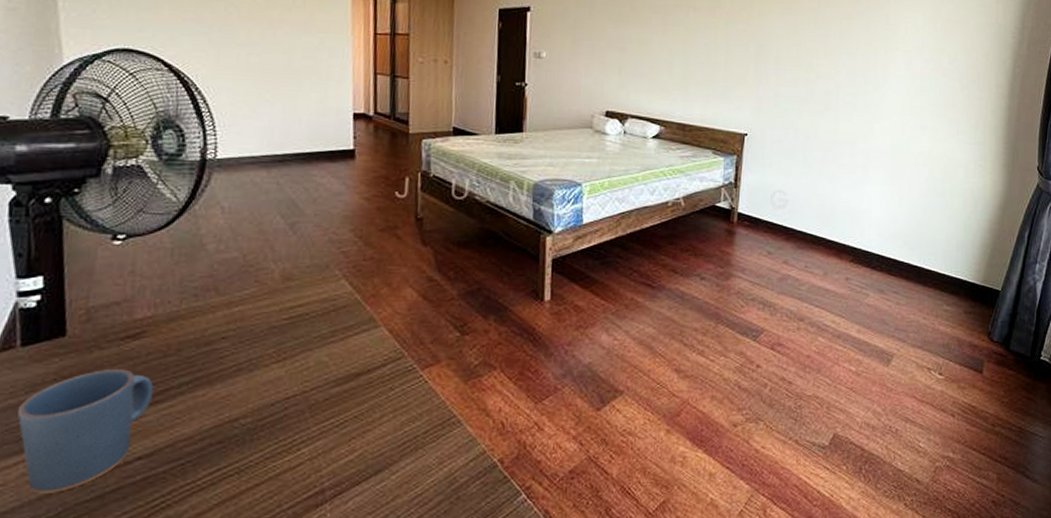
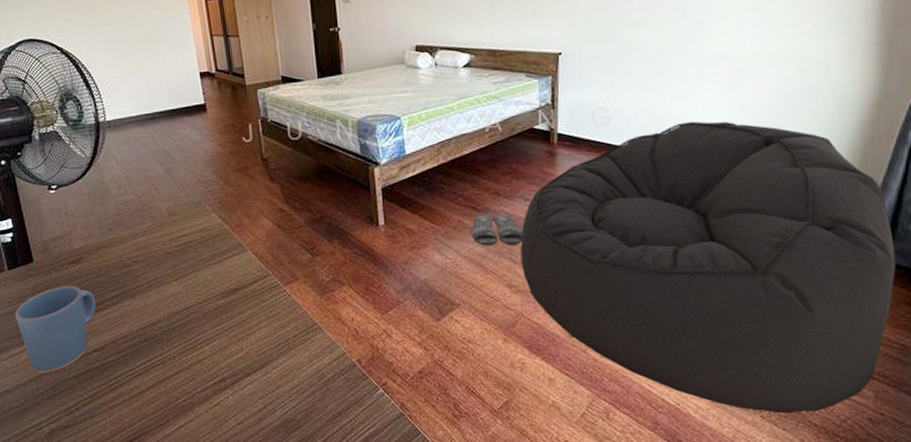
slippers: none [642,293,697,327] -> present [470,214,524,246]
bean bag chair: none [691,209,1015,501] -> present [520,121,896,414]

